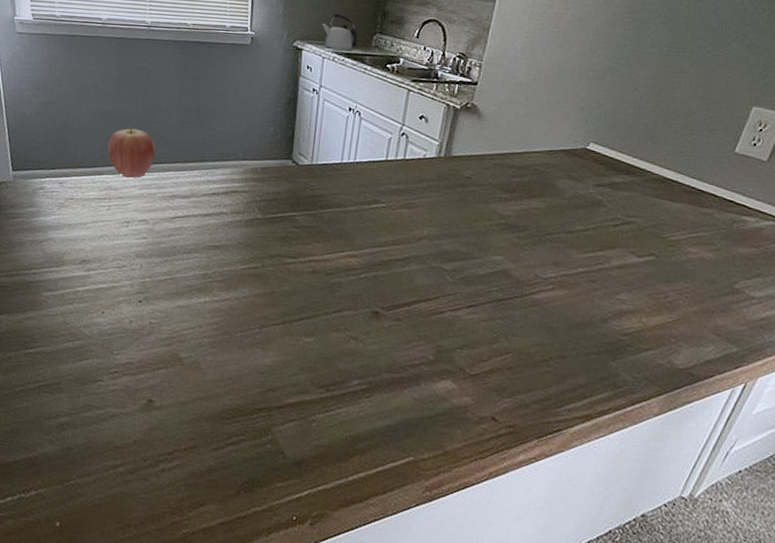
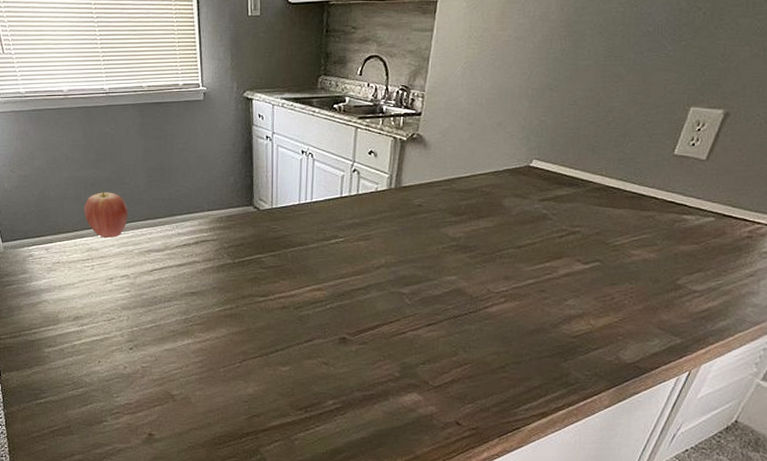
kettle: present [321,13,358,52] -> none [268,60,304,98]

